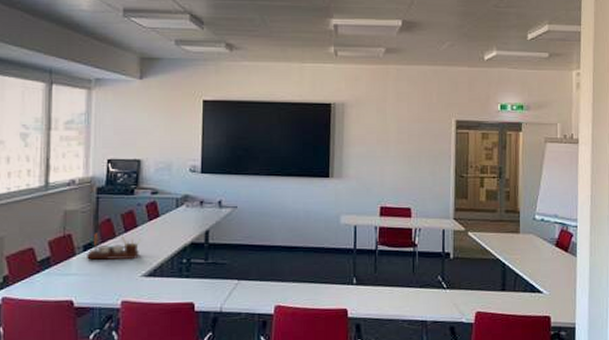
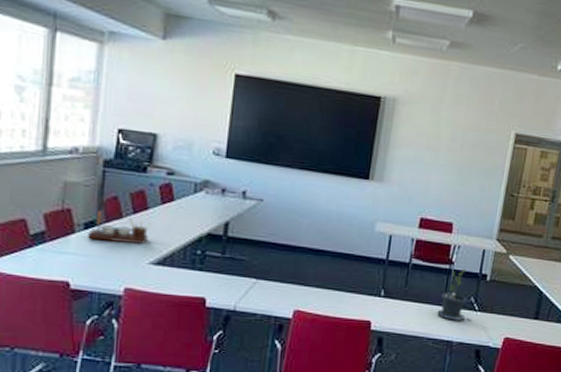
potted plant: none [408,249,442,301] -> present [437,268,471,322]

